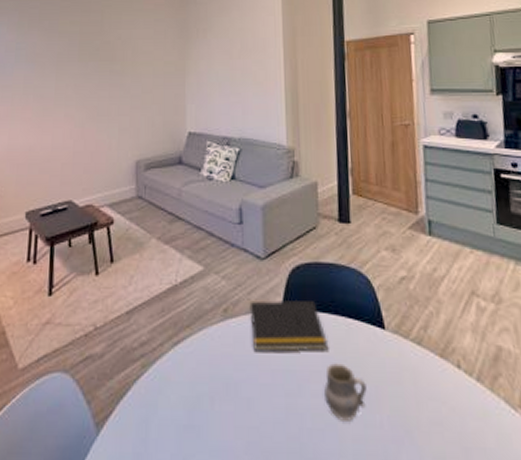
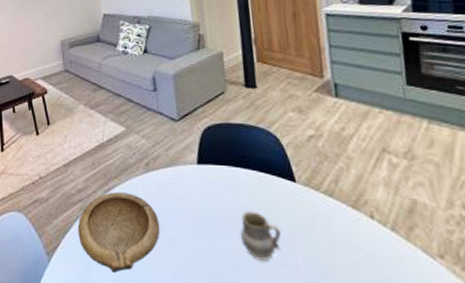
bowl: none [136,345,235,444] -> present [77,192,161,273]
notepad: present [249,299,329,352] -> none [167,155,243,200]

